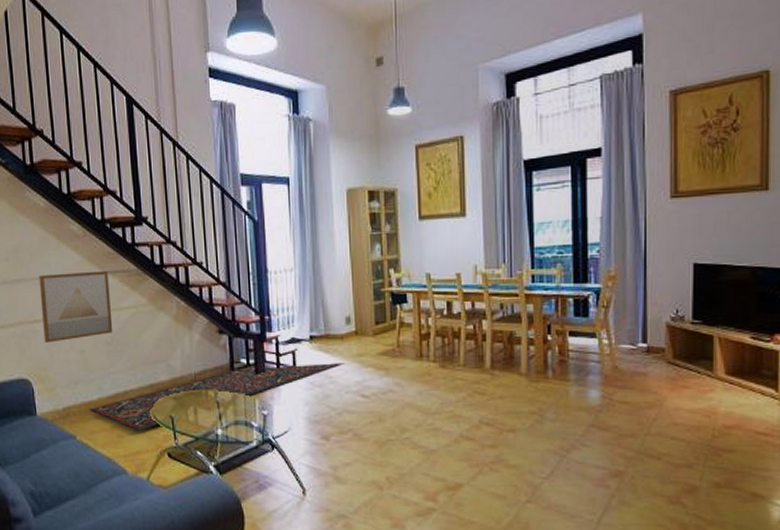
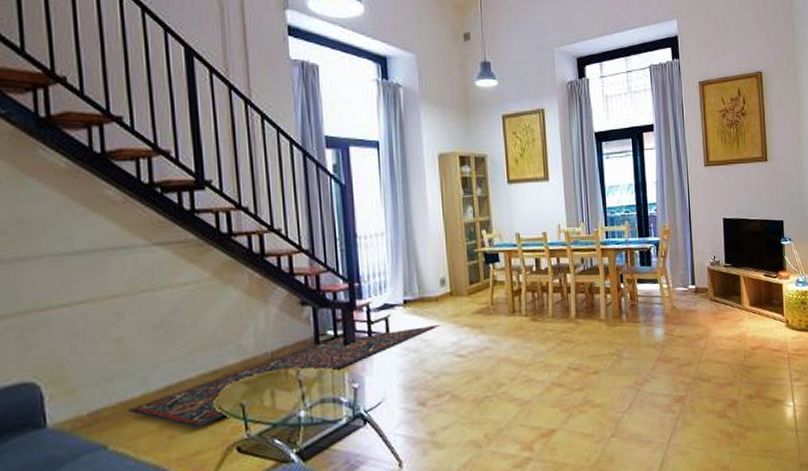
wall art: present [39,270,113,343] -> none [55,242,164,334]

